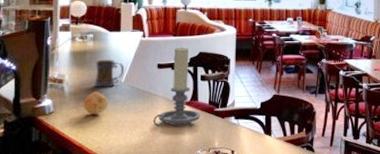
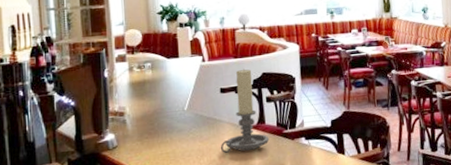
fruit: present [83,92,108,115] -> none [147,122,173,146]
beer mug: present [94,60,124,88] -> none [155,88,186,118]

